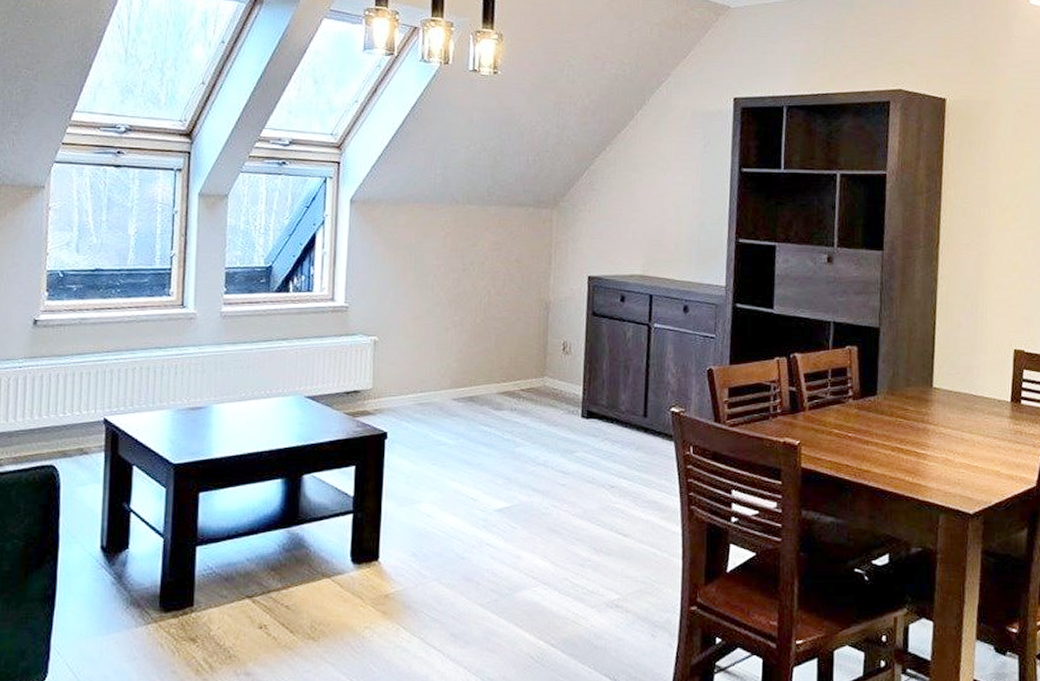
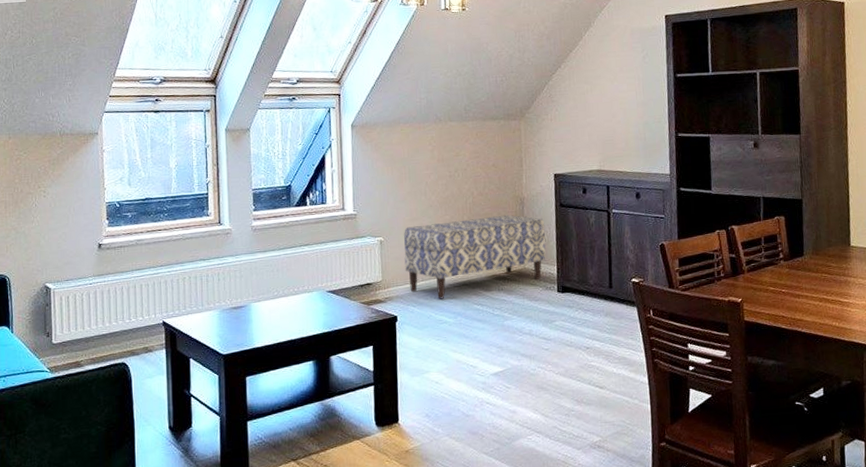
bench: none [401,320,573,416] -> present [404,214,546,299]

